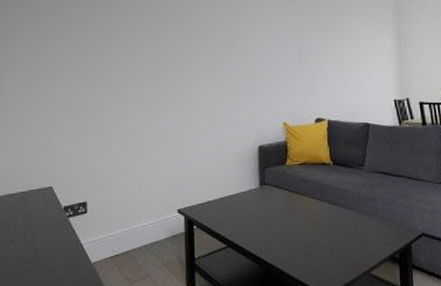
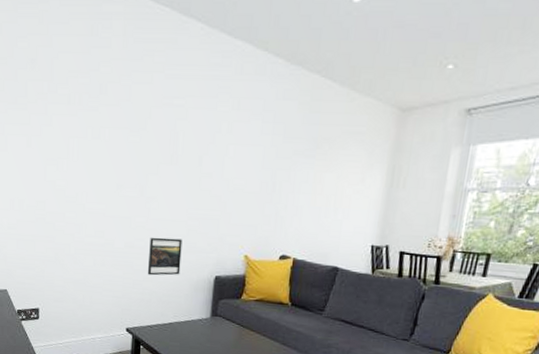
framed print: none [193,114,225,153] -> present [147,237,183,276]

